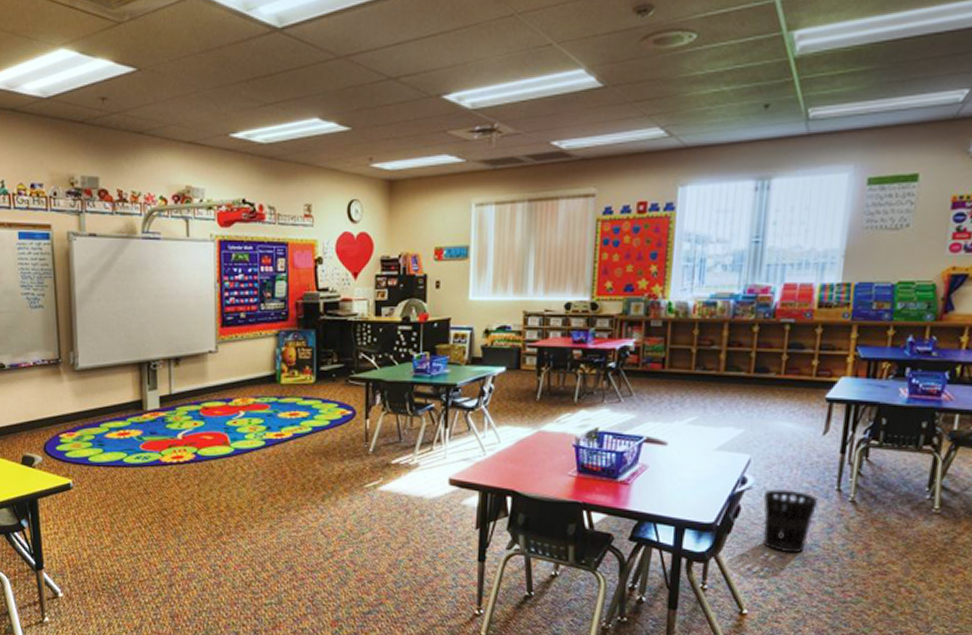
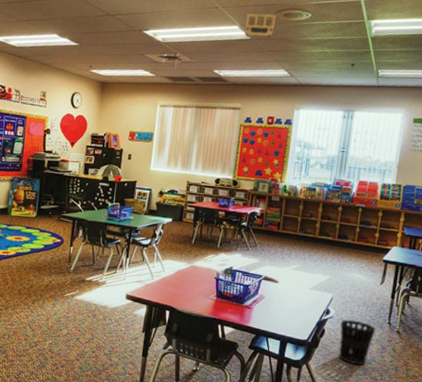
projector: none [594,42,642,93] -> present [244,13,276,44]

